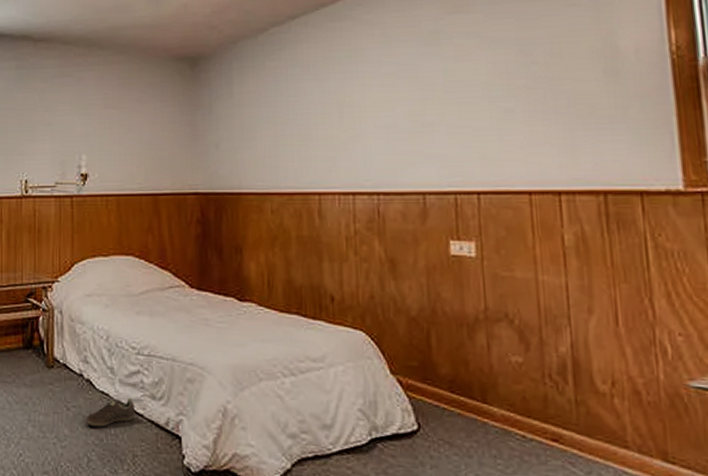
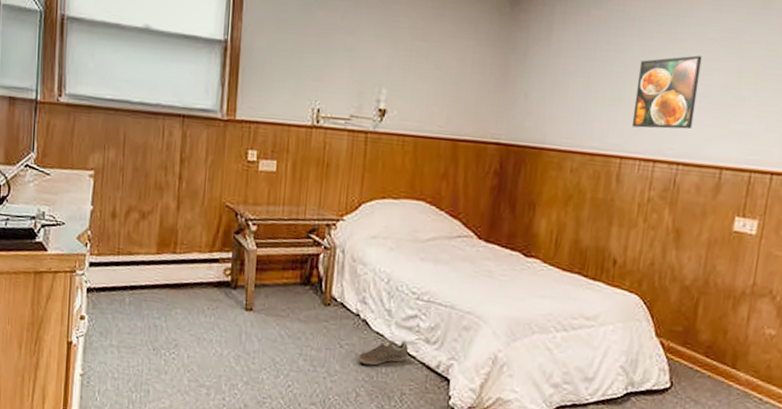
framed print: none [321,90,386,164] -> present [631,55,703,129]

